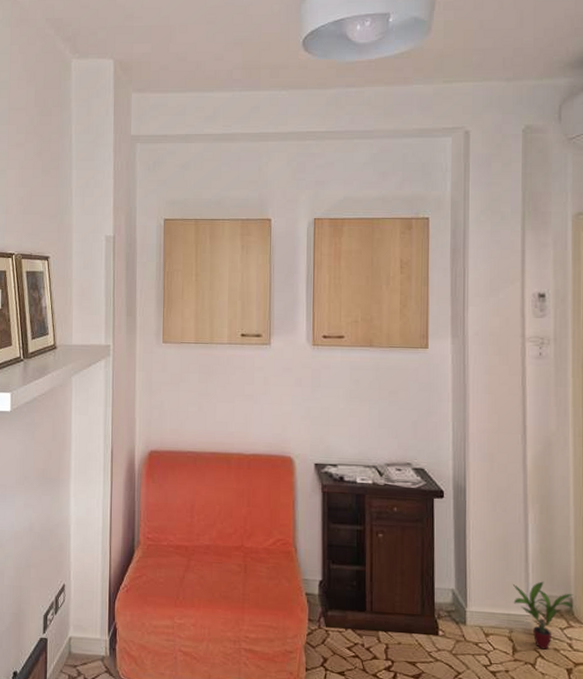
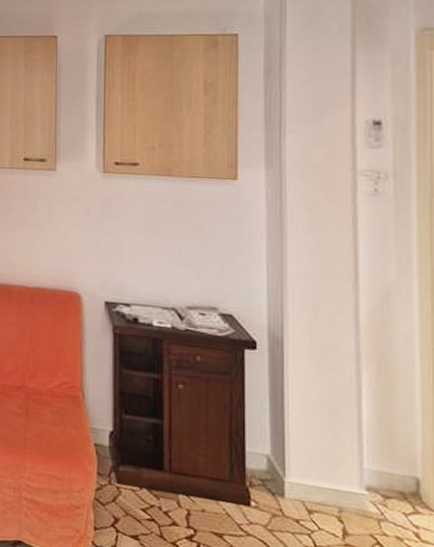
potted plant: present [512,581,574,650] -> none [342,455,421,537]

